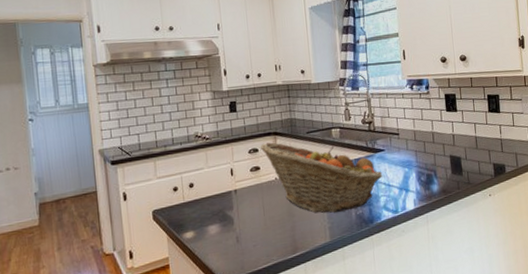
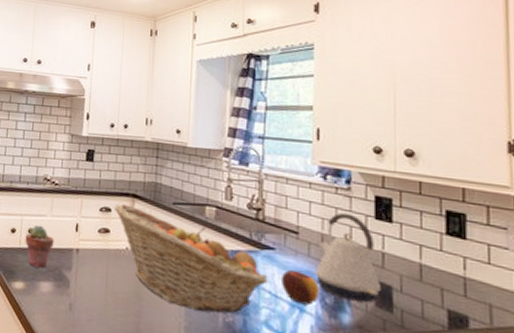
potted succulent: none [187,178,214,216] -> present [25,224,54,268]
apple: none [391,162,417,186] -> present [282,270,320,306]
kettle: none [412,111,455,174] -> present [314,212,382,303]

